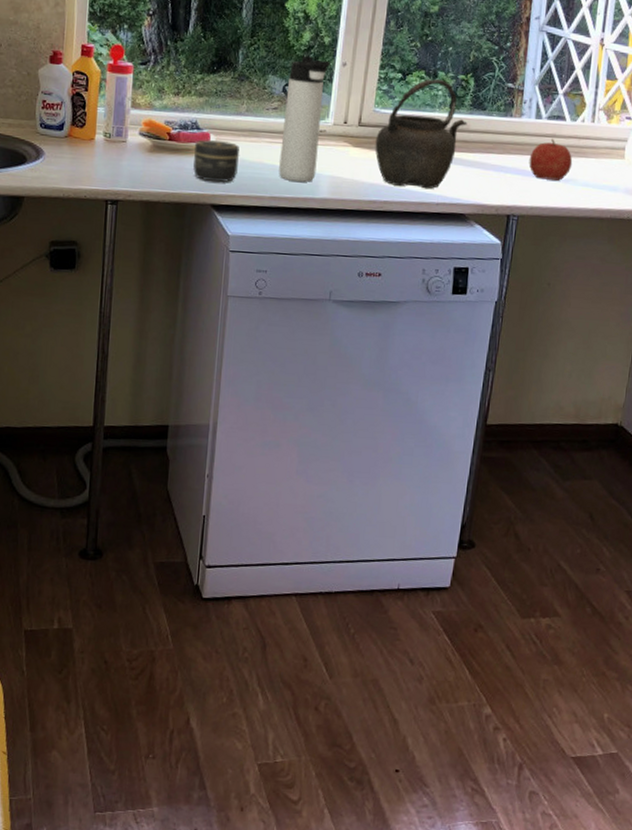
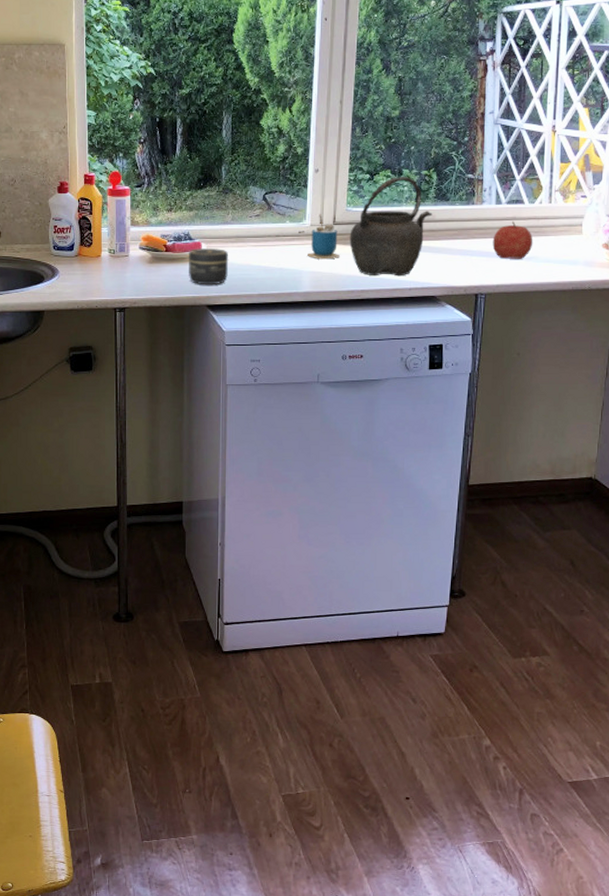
thermos bottle: present [279,55,330,182] -> none [264,166,304,279]
cup: none [328,113,363,164] -> present [307,214,340,260]

